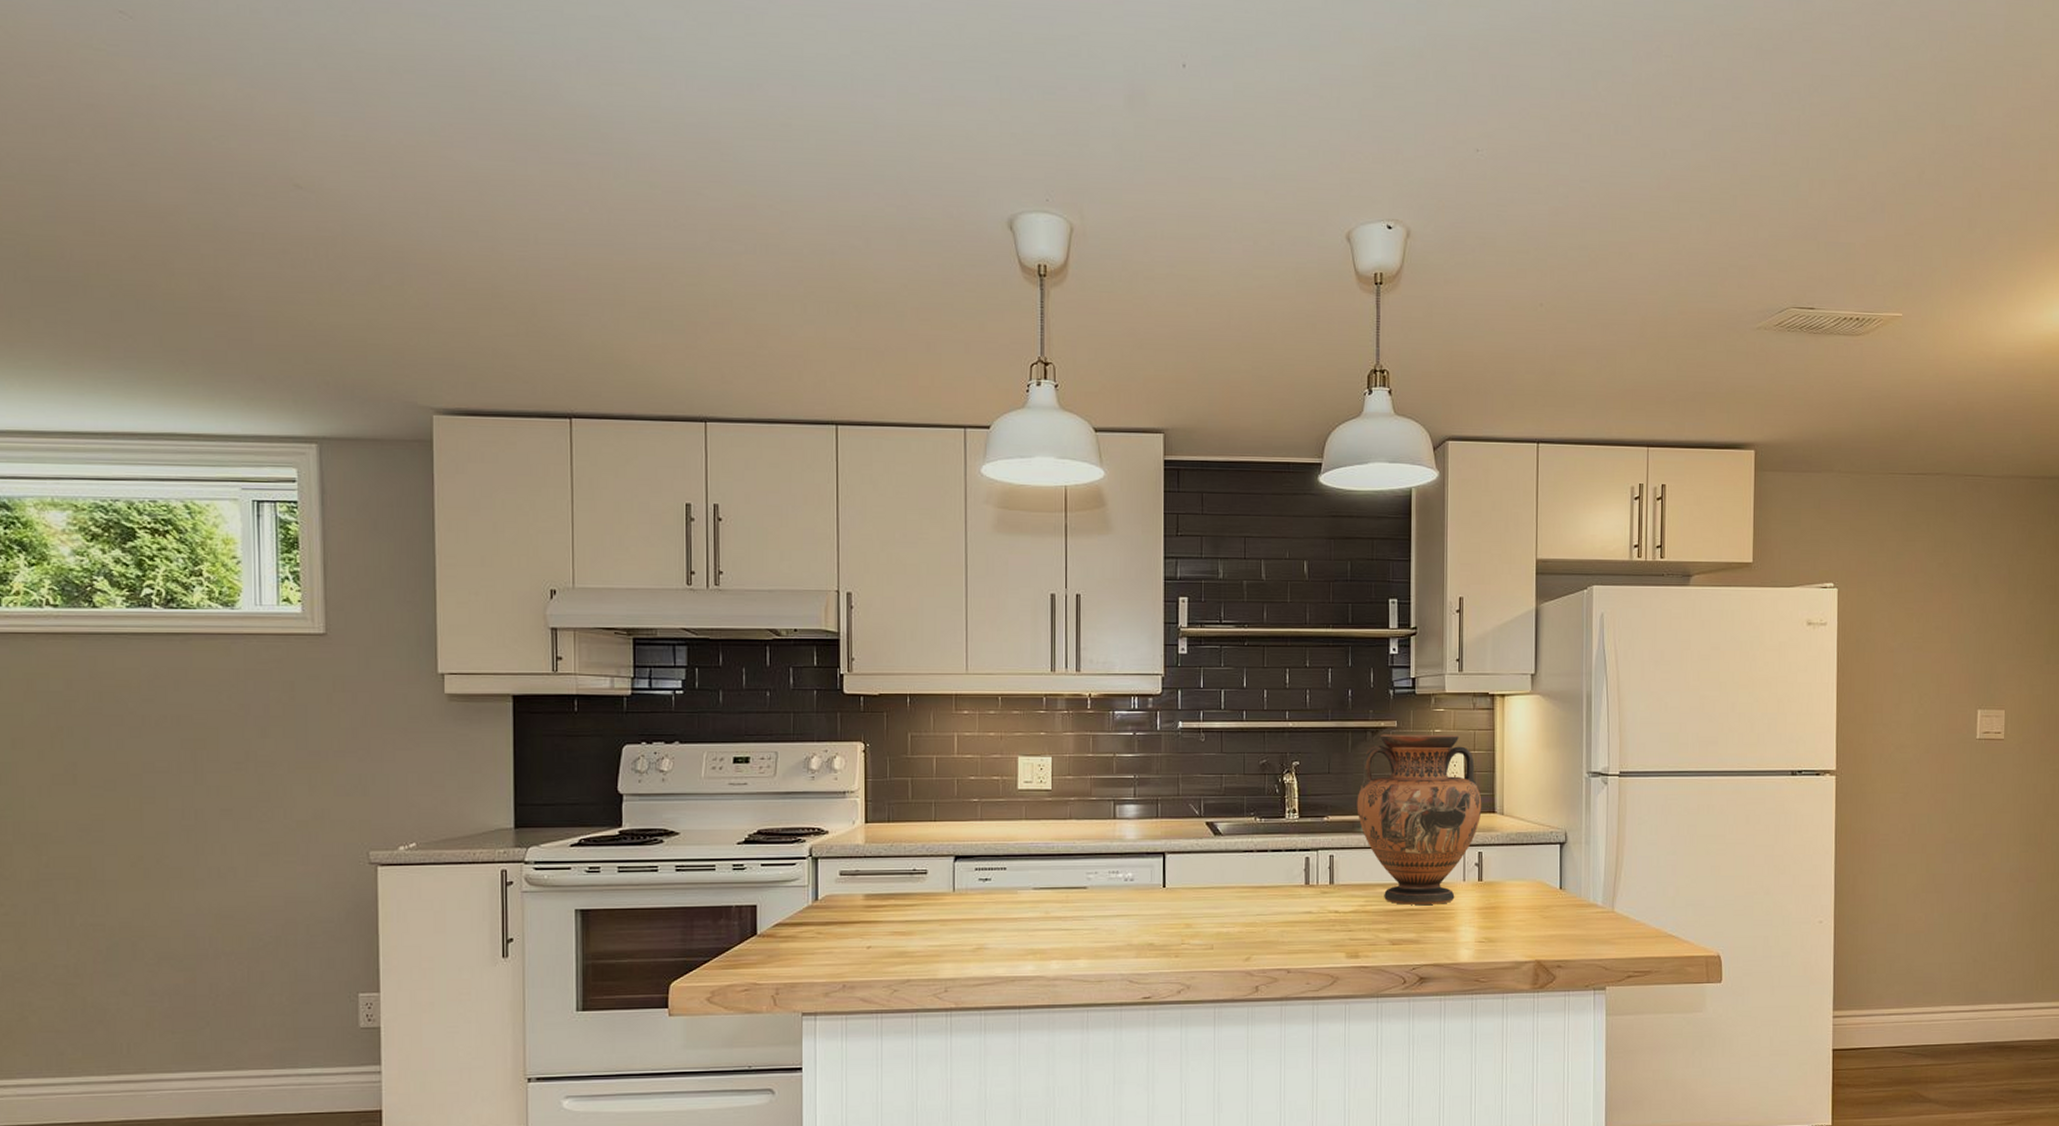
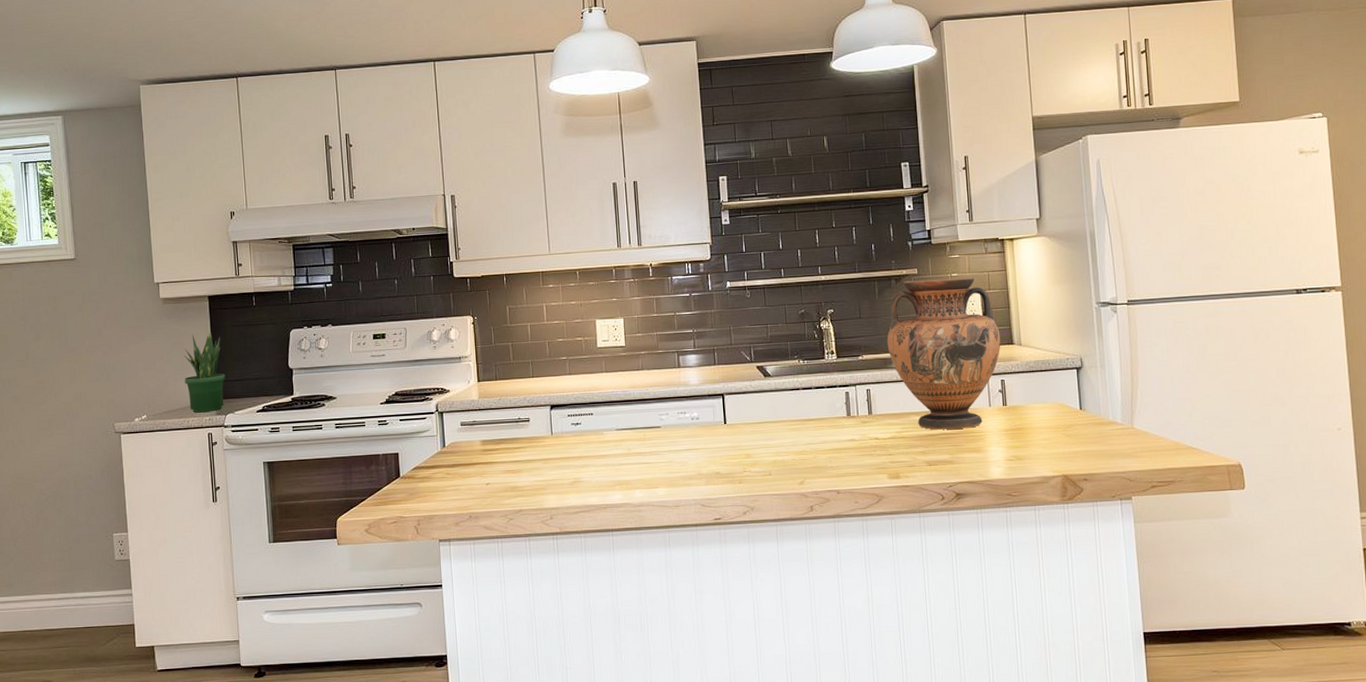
planter: none [473,742,531,843] -> present [184,333,226,413]

